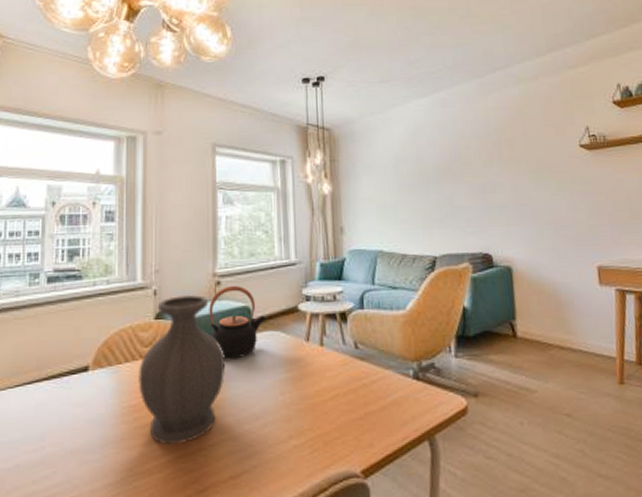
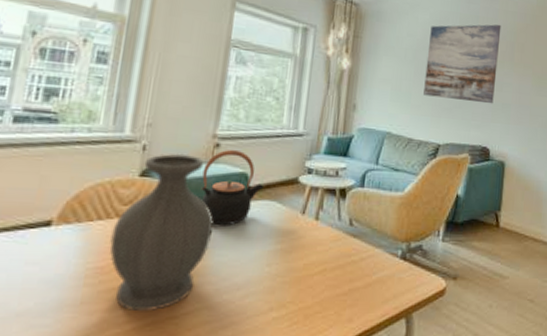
wall art: none [407,123,488,209] -> present [423,24,501,104]

